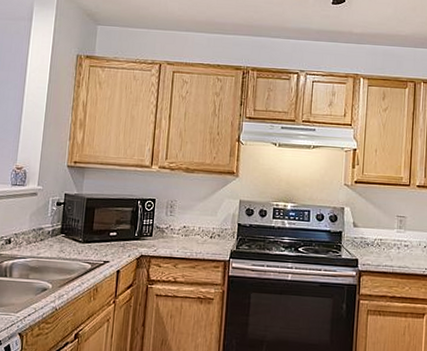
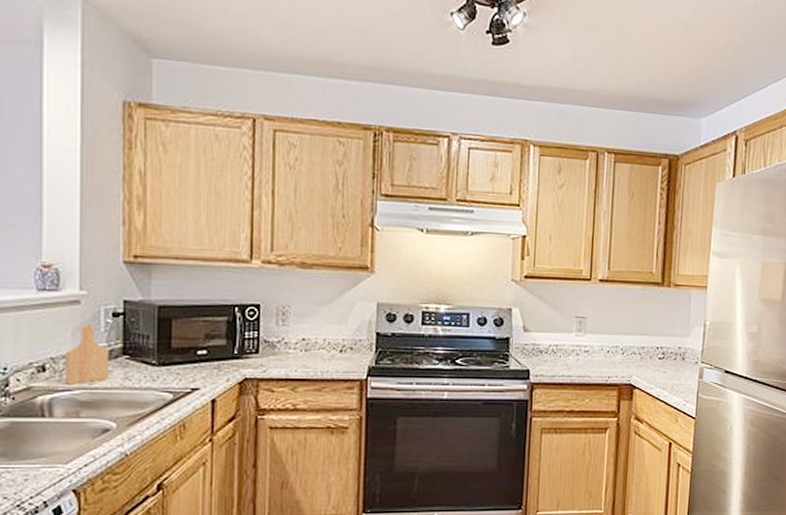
cutting board: none [22,210,53,254] -> present [66,324,110,385]

